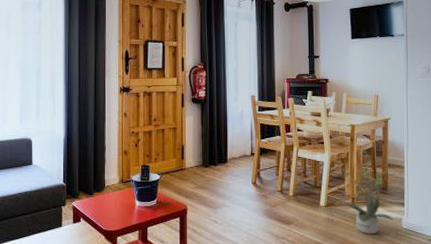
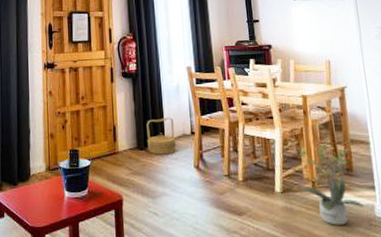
basket: none [211,140,237,172] -> present [146,117,177,155]

